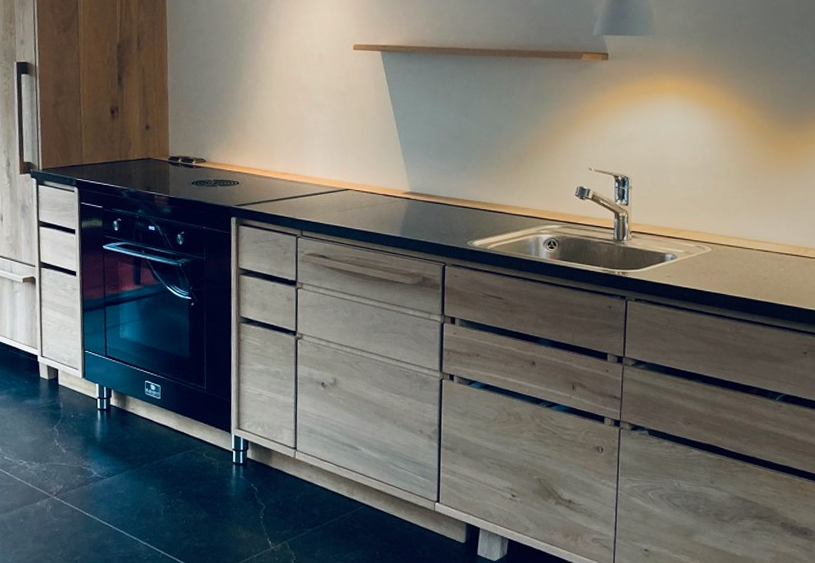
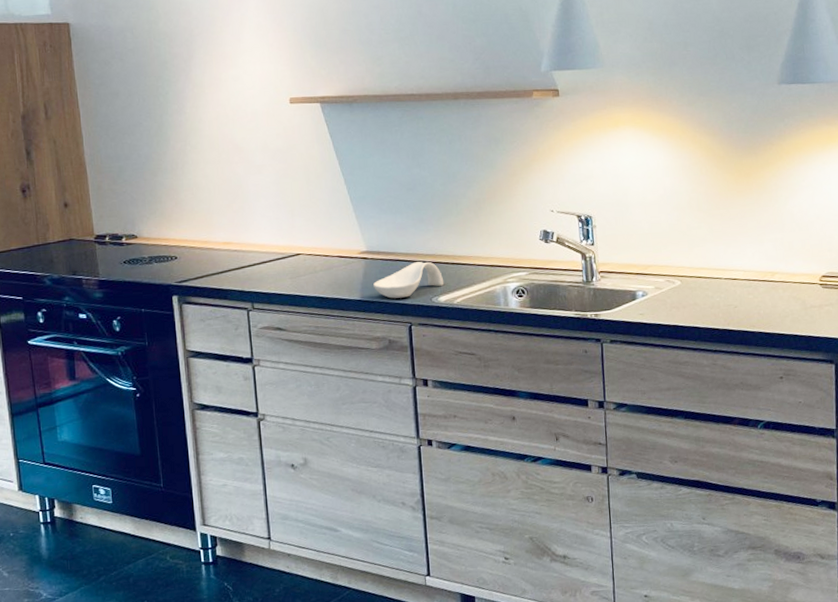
spoon rest: none [412,206,480,239] -> present [372,262,444,299]

